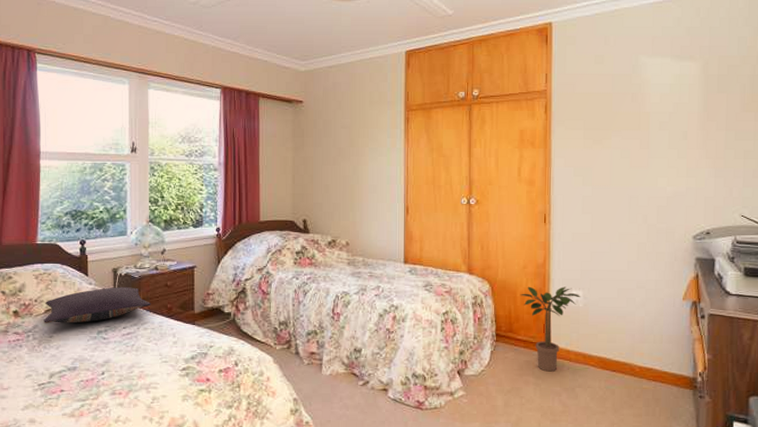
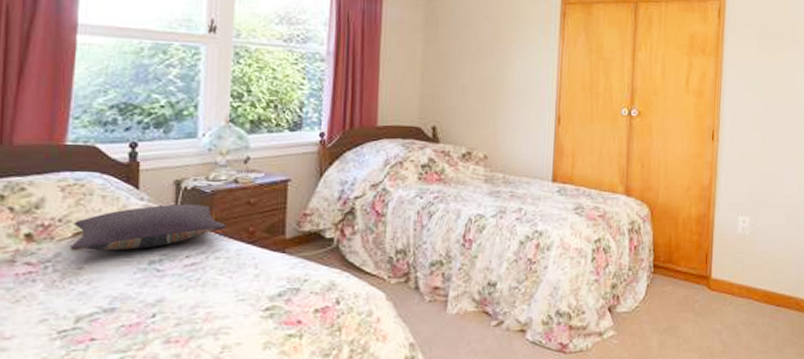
potted plant: present [520,286,581,372] -> none [682,211,748,307]

